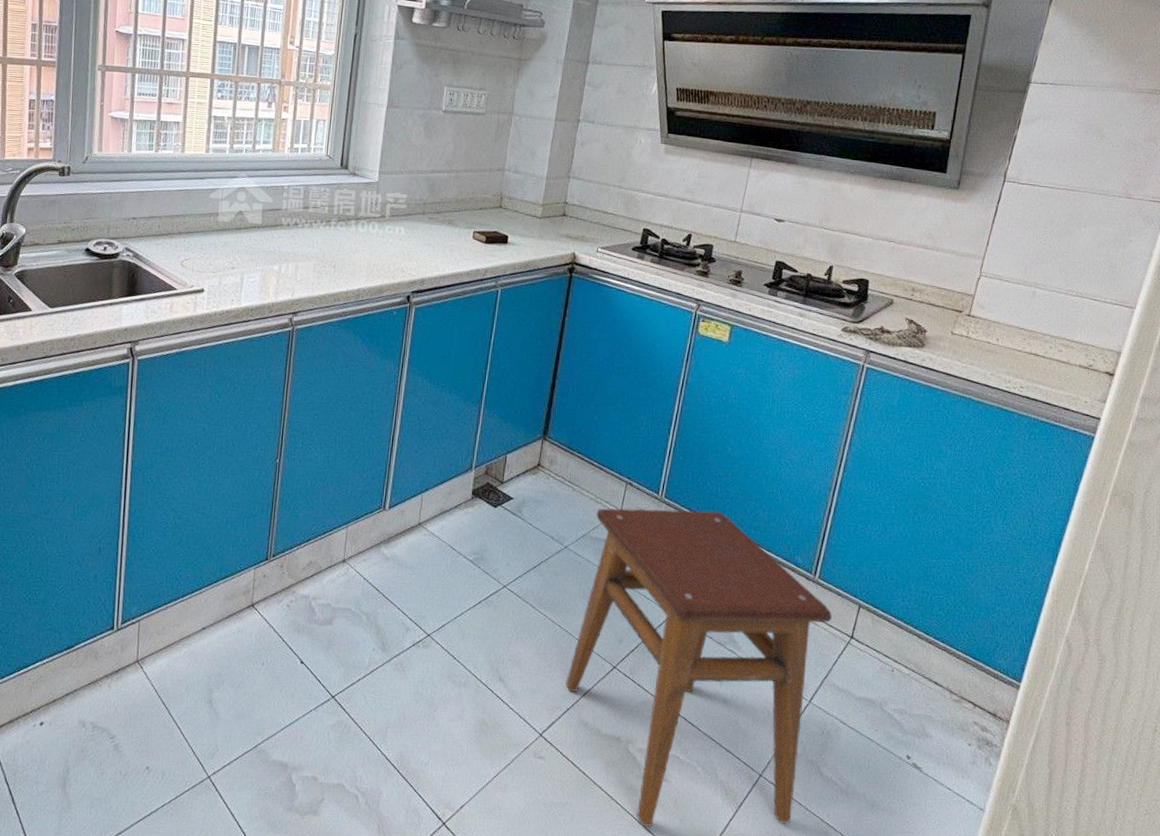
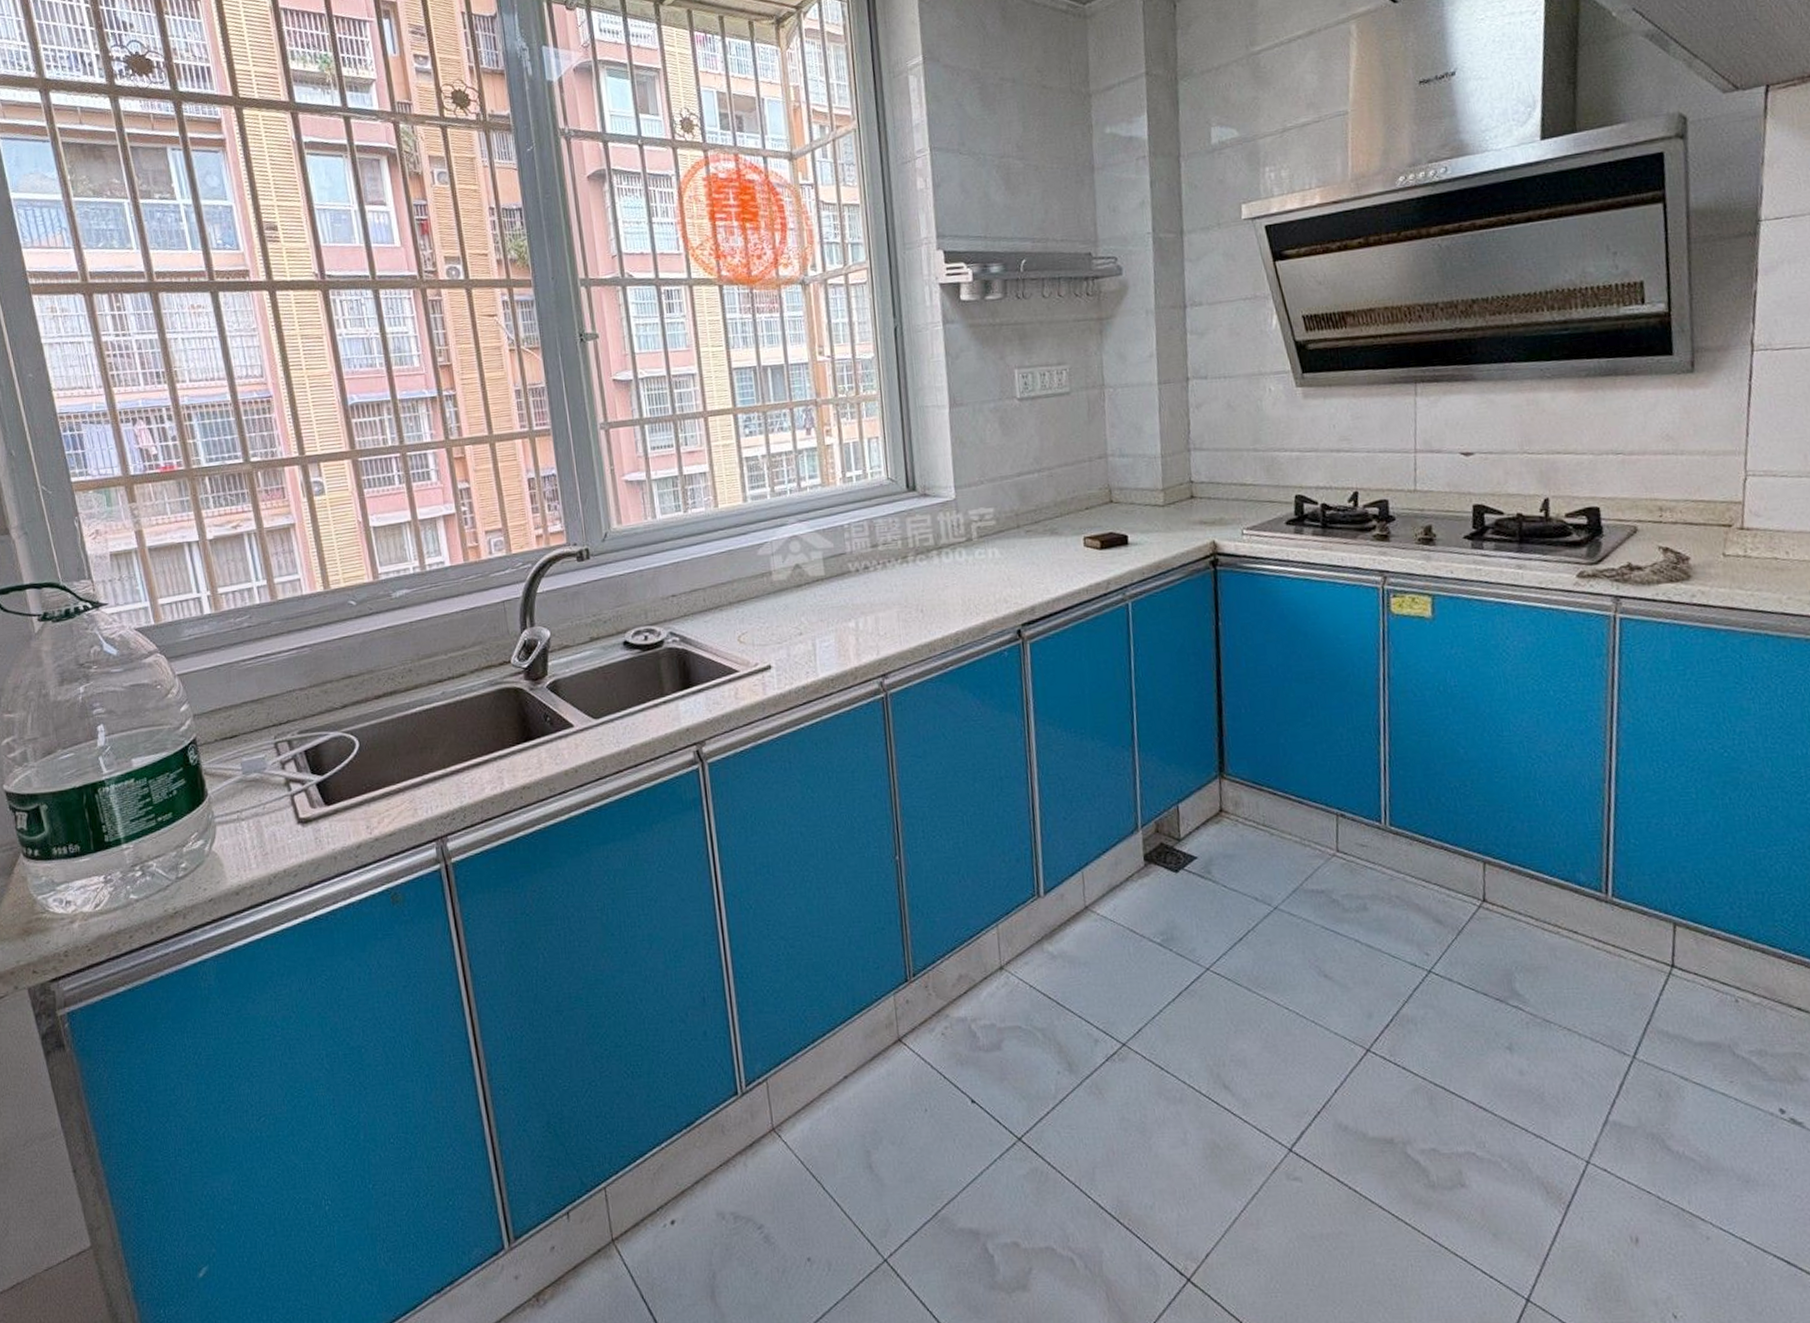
stool: present [566,508,832,827] -> none [1306,833,1641,1249]

